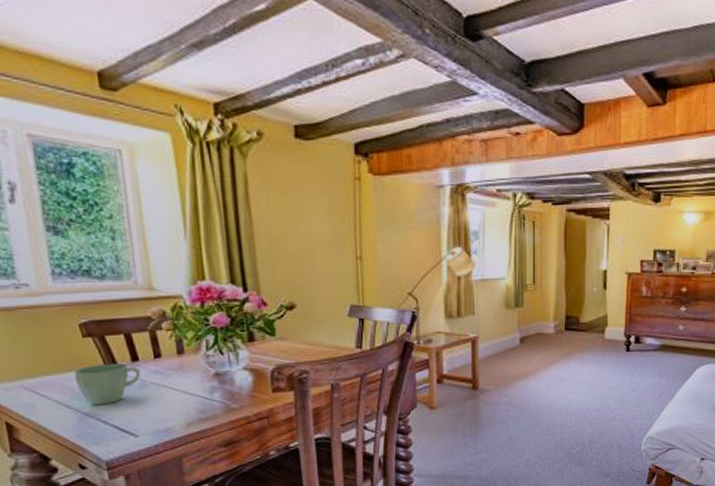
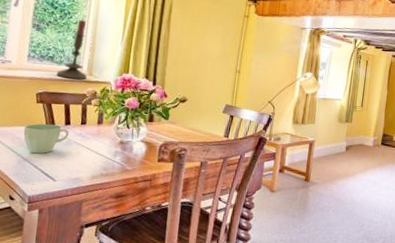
candle: none [100,210,146,298] -> present [56,18,87,80]

